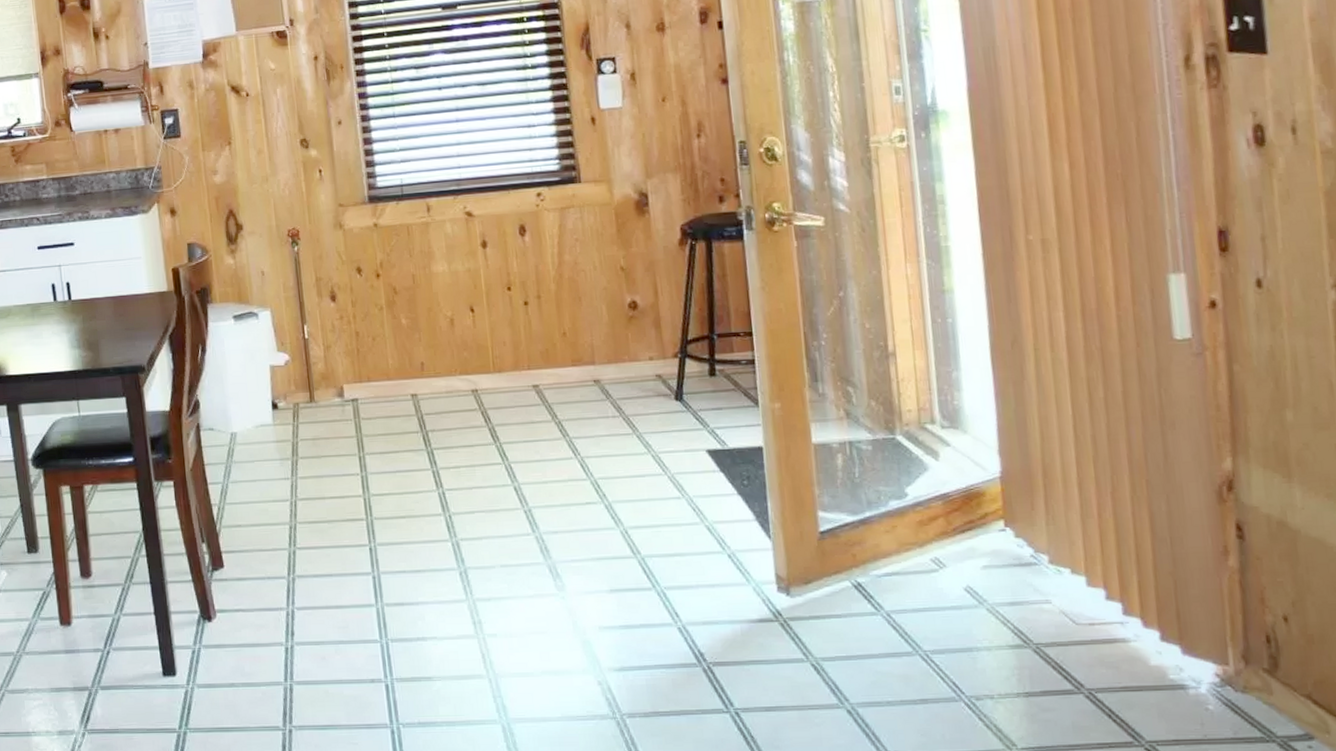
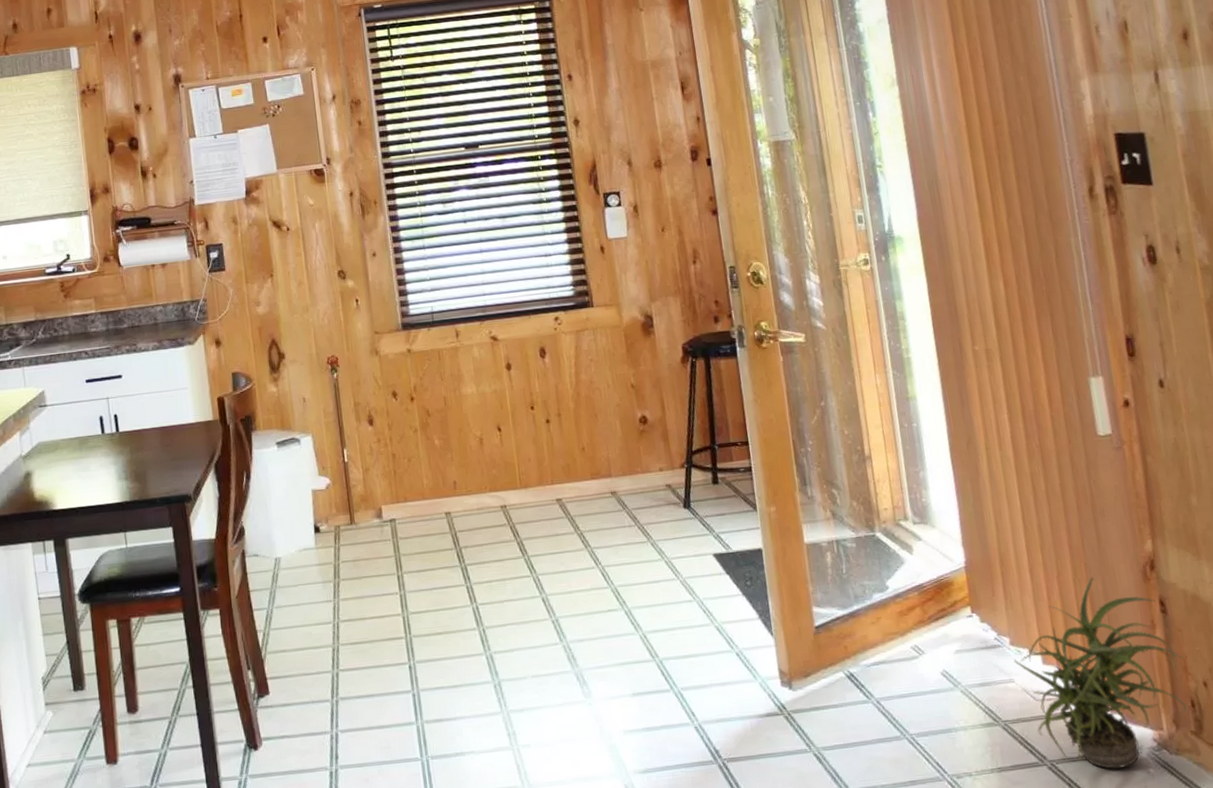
potted plant: none [1052,495,1262,703] -> present [1014,577,1187,769]

